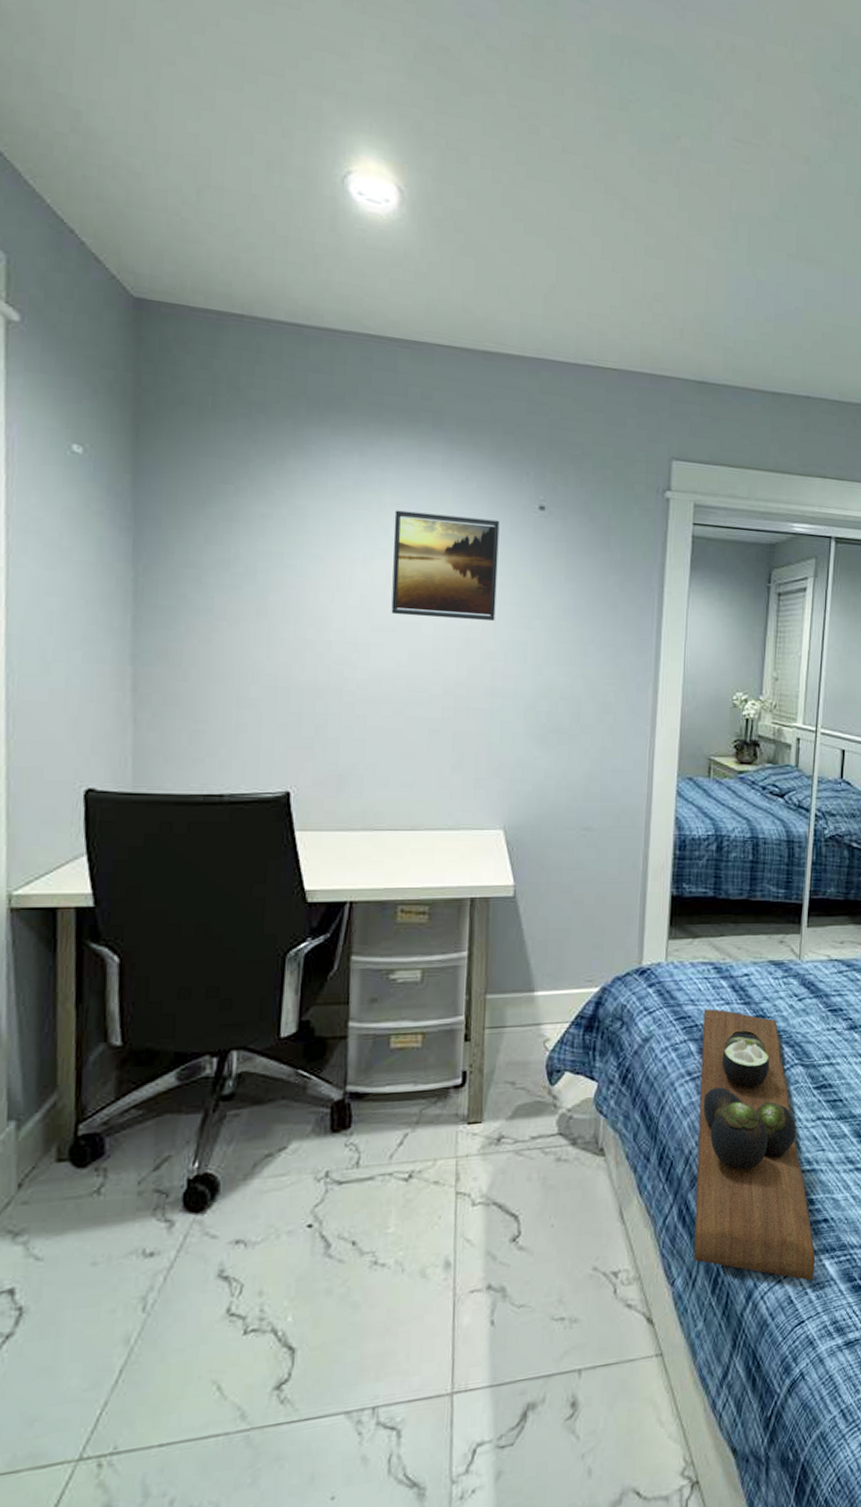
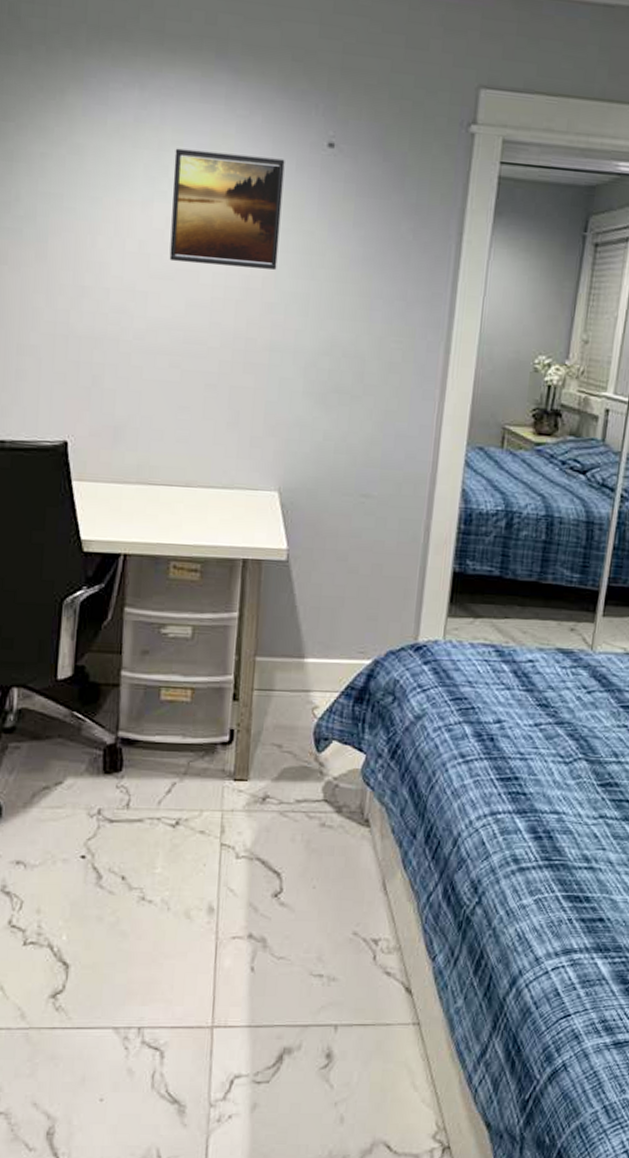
decorative tray: present [694,1009,815,1282] -> none [457,692,587,978]

